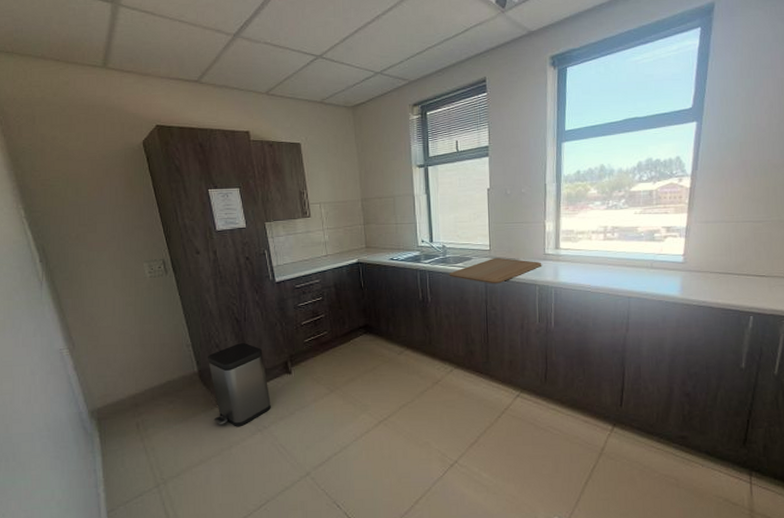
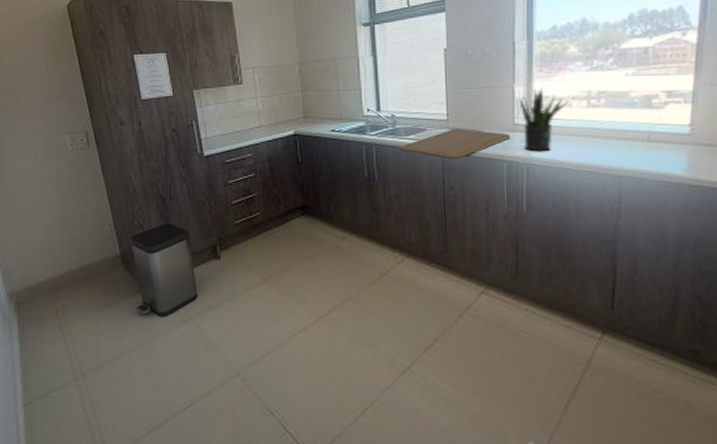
potted plant: none [549,223,589,277] -> present [519,88,569,152]

